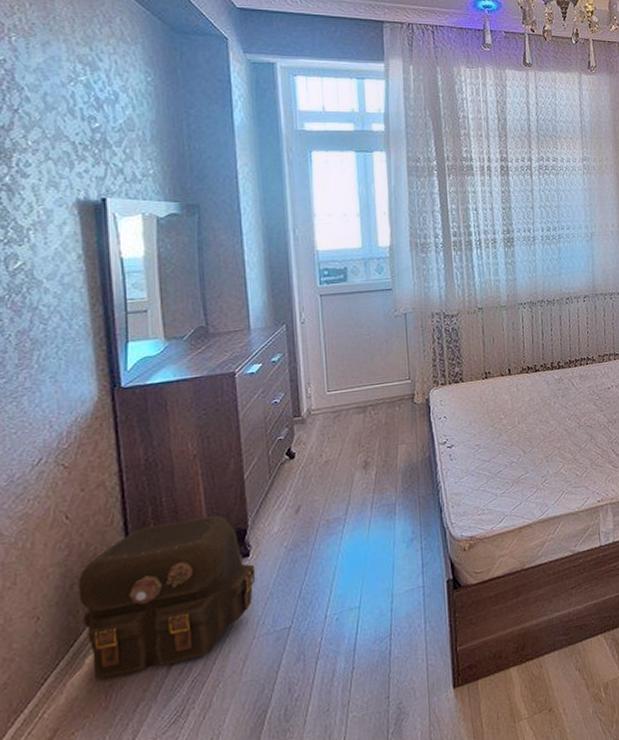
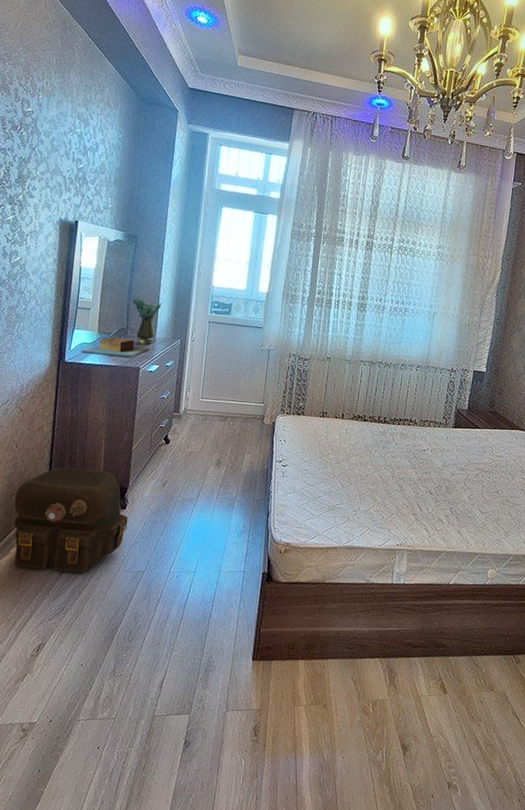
wooden box: none [142,338,245,372] -> present [80,337,150,358]
vase: none [208,282,251,342] -> present [132,297,162,345]

